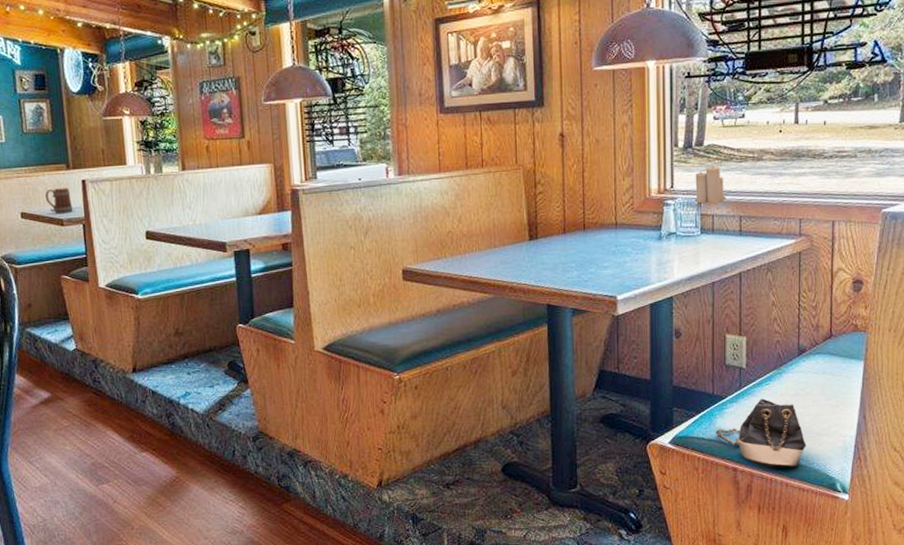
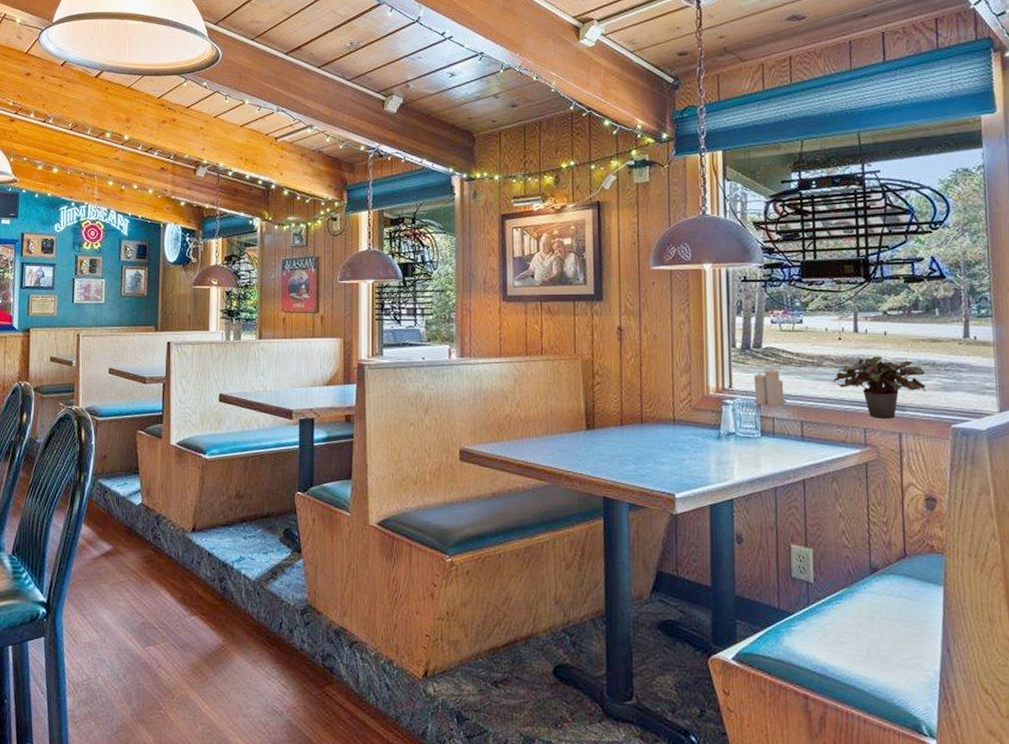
beer mug: present [44,188,73,214] -> none [132,348,156,372]
handbag: present [715,398,806,469] -> none [783,618,885,702]
potted plant: none [772,146,861,210] -> present [833,356,927,420]

